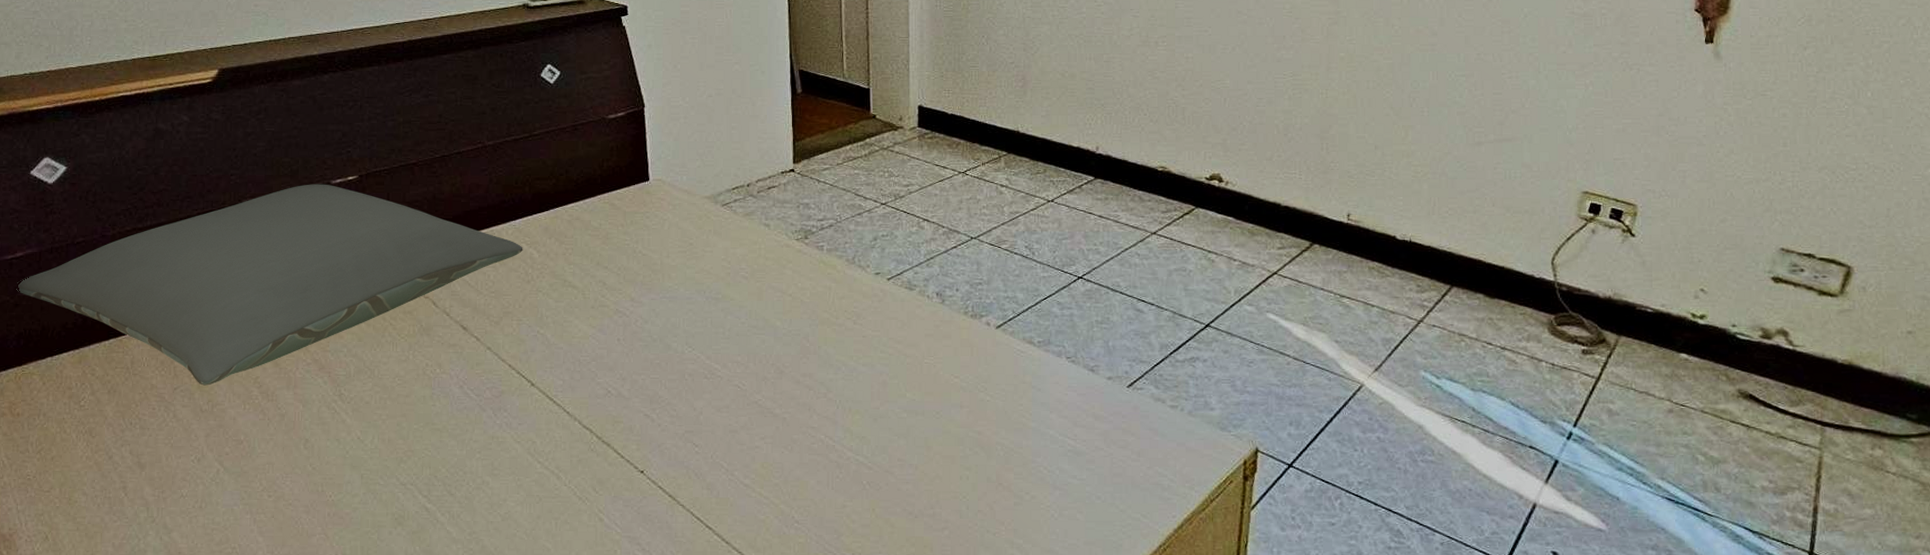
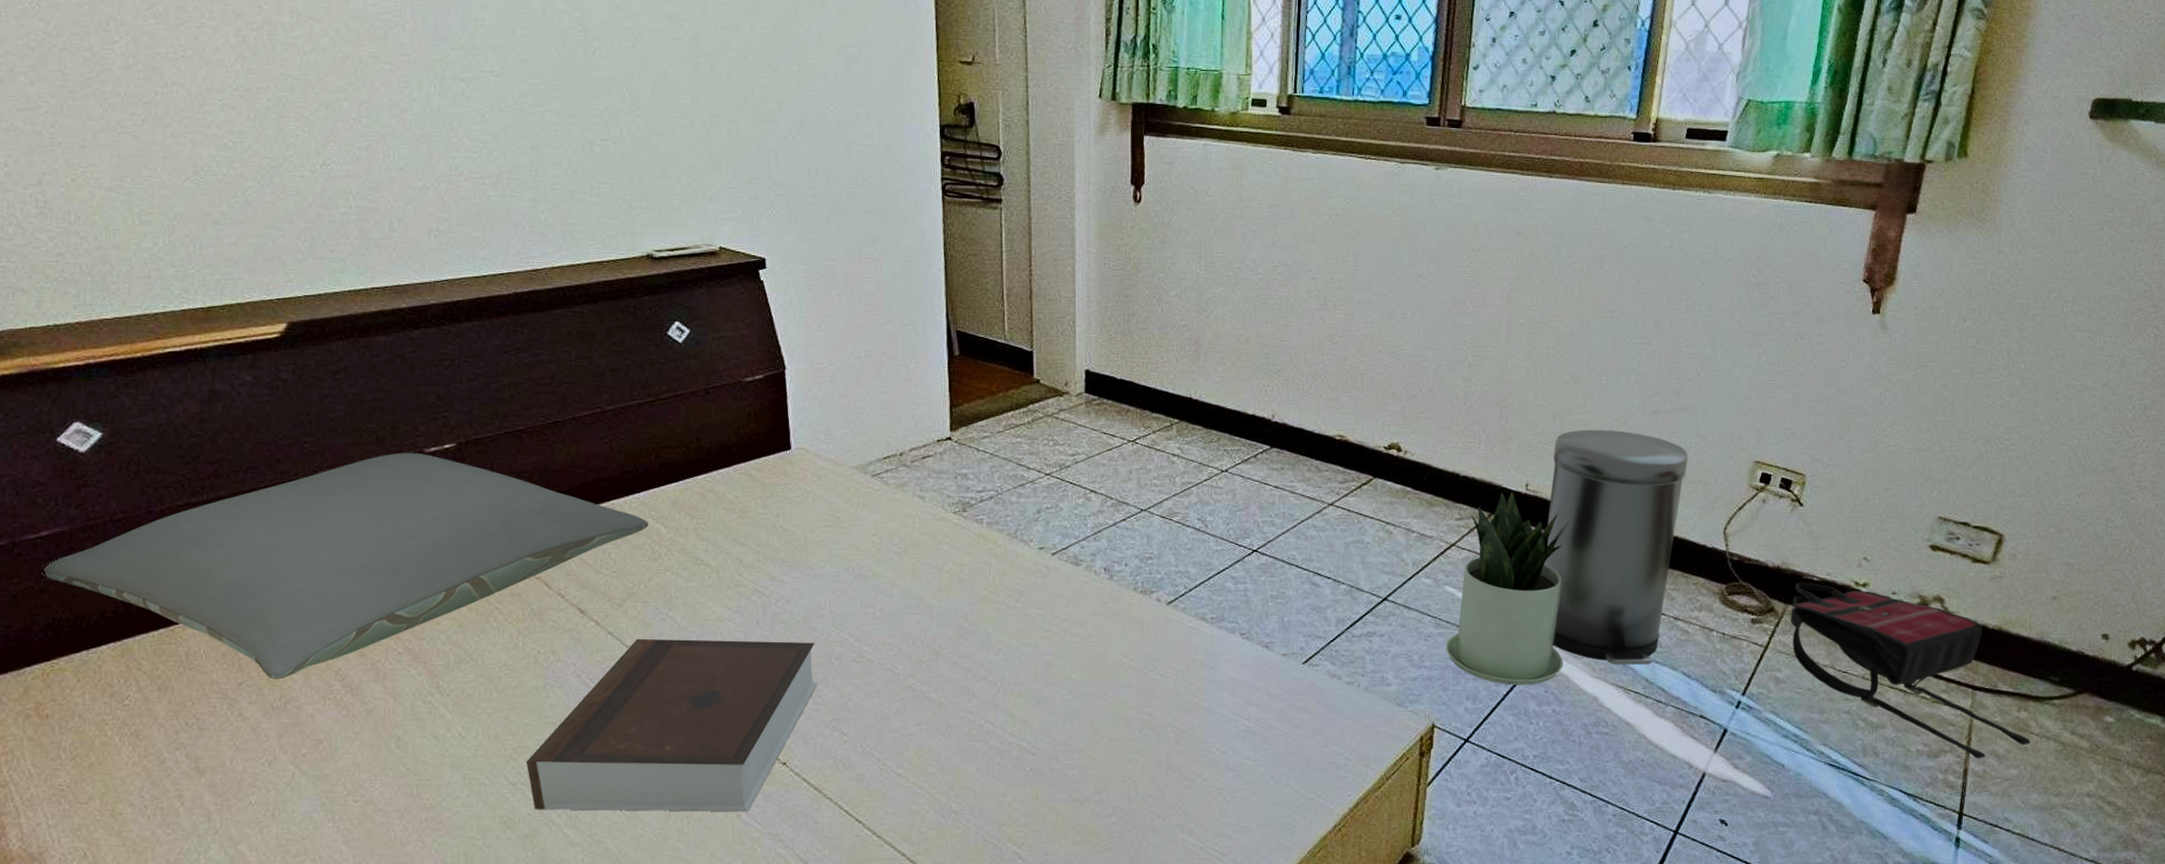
book: none [415,353,673,516] -> present [527,638,818,812]
planter: none [1268,222,1393,412] -> present [1445,492,1570,685]
pedal bin: none [1367,160,1514,394] -> present [1544,429,1688,665]
backpack: none [1623,313,1886,497] -> present [1790,582,2030,759]

